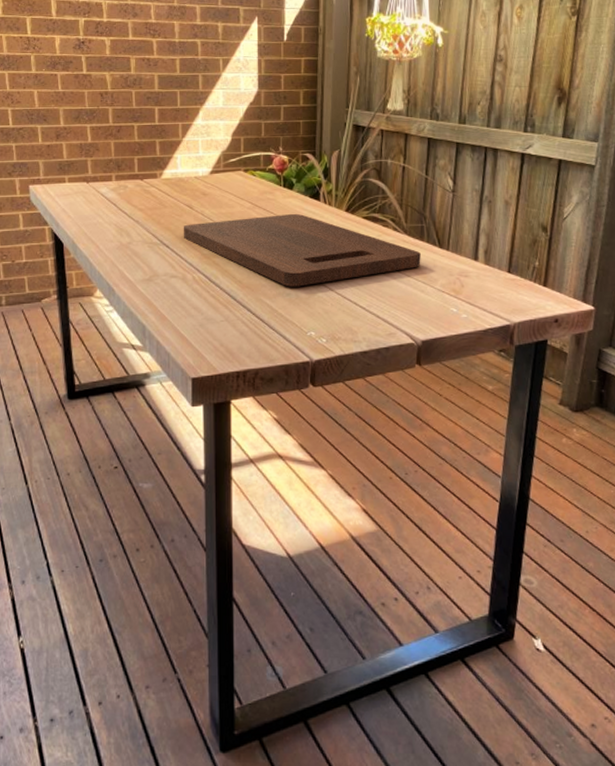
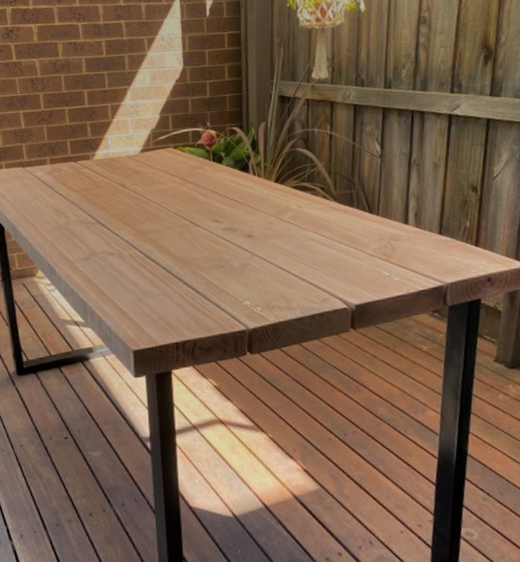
cutting board: present [183,213,421,287] -> none [117,186,352,259]

